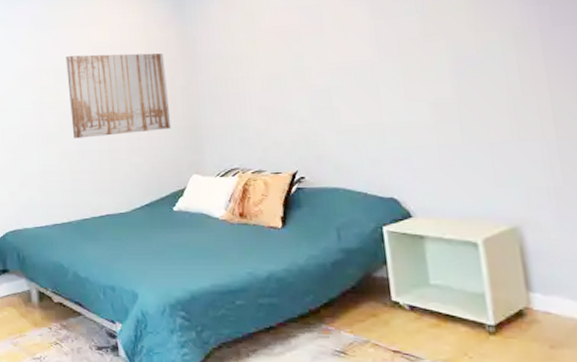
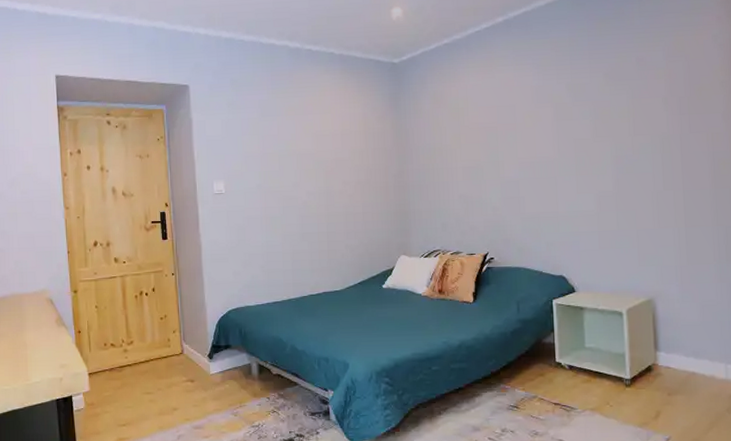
wall art: present [66,53,172,139] -> none [290,141,384,221]

